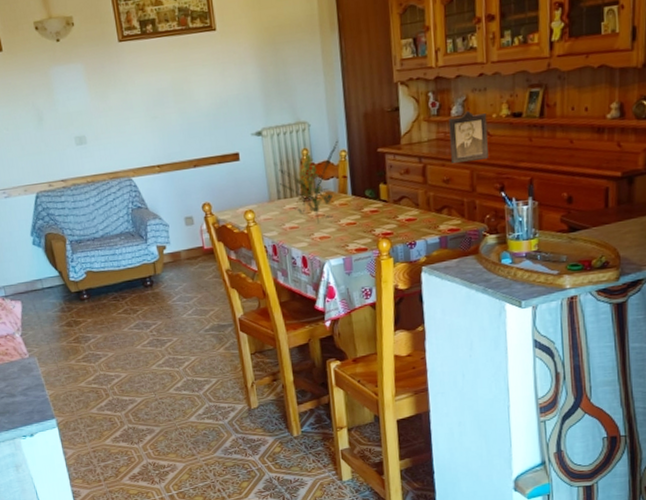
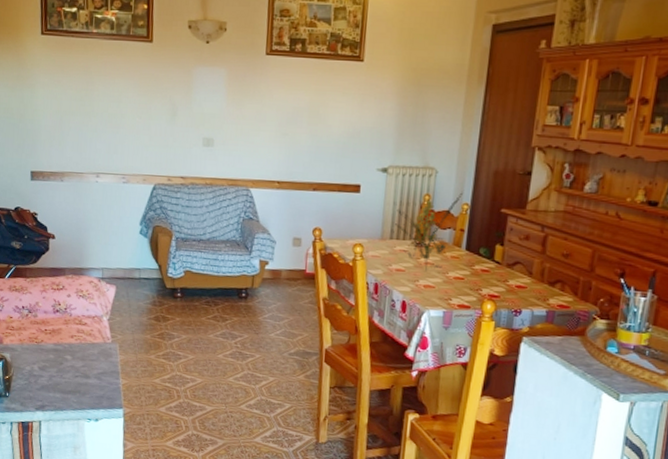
photo frame: present [448,110,489,164] -> none [575,189,621,242]

